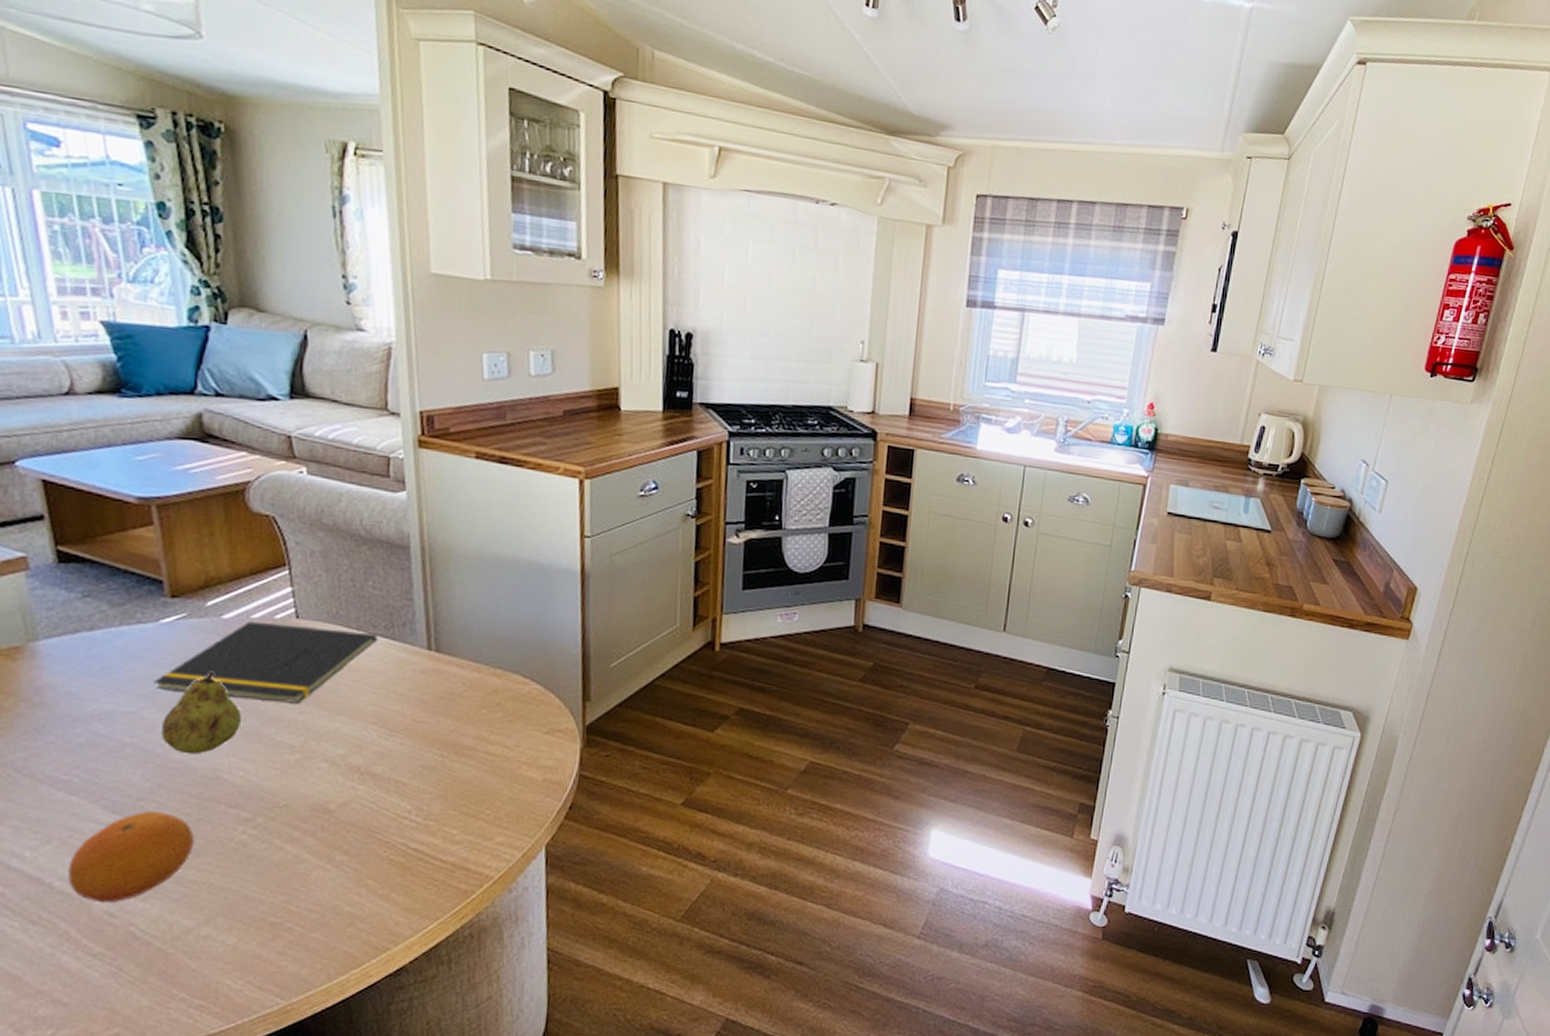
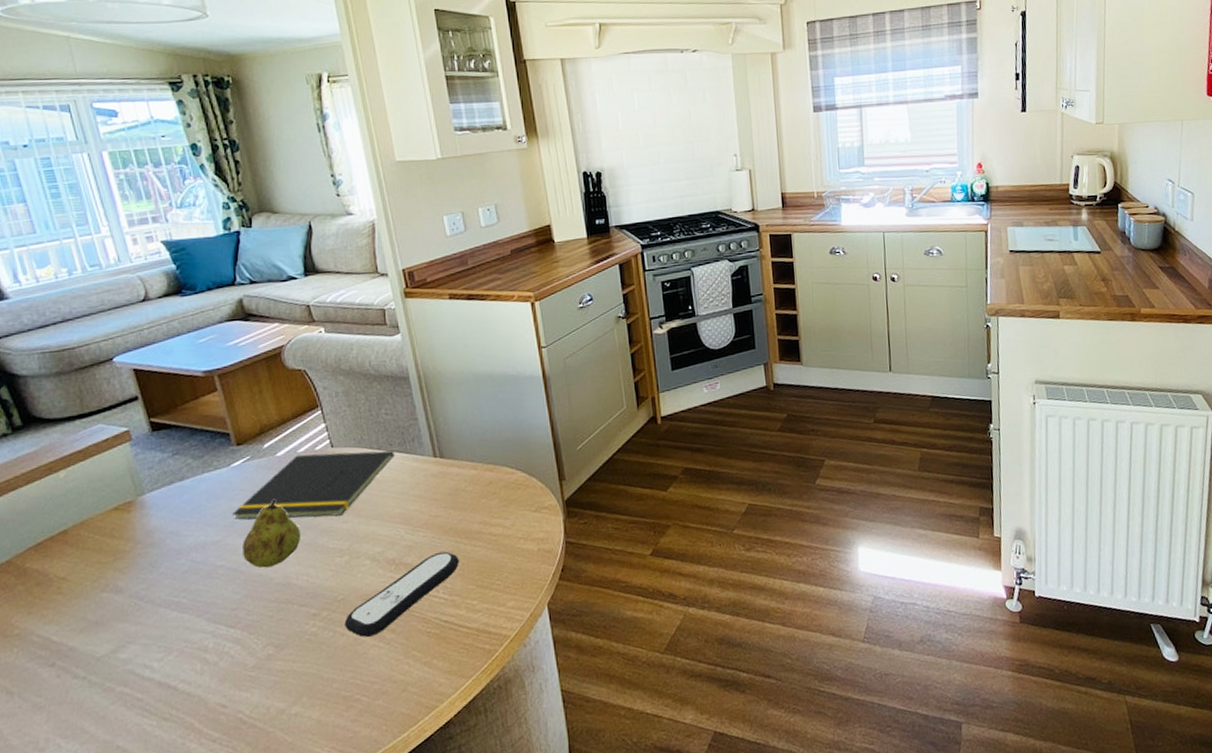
fruit: present [68,810,194,904] -> none [187,617,278,698]
remote control: none [284,765,442,855] -> present [344,551,459,637]

